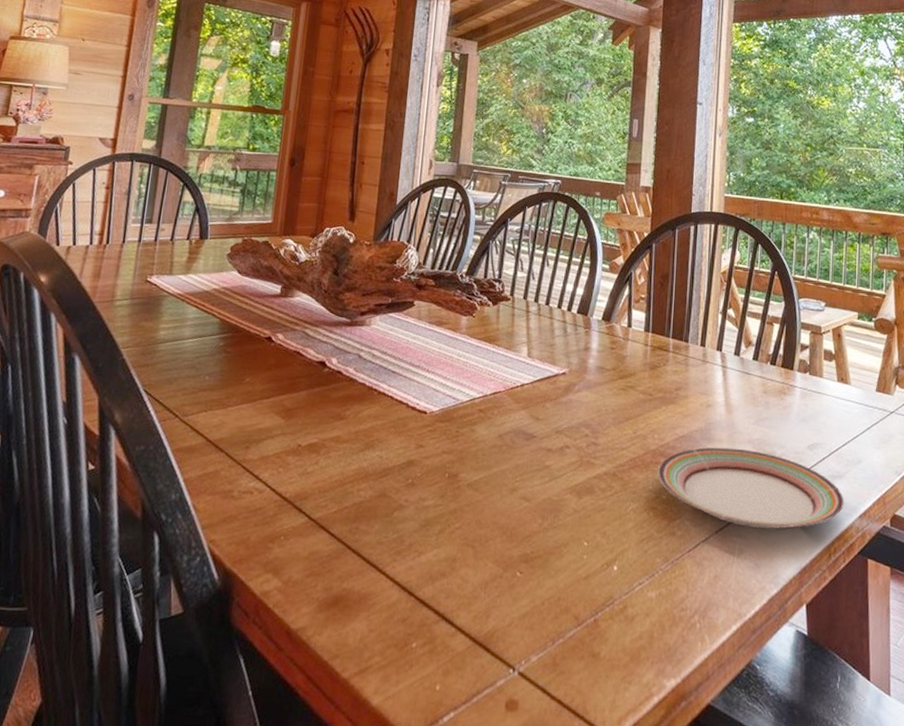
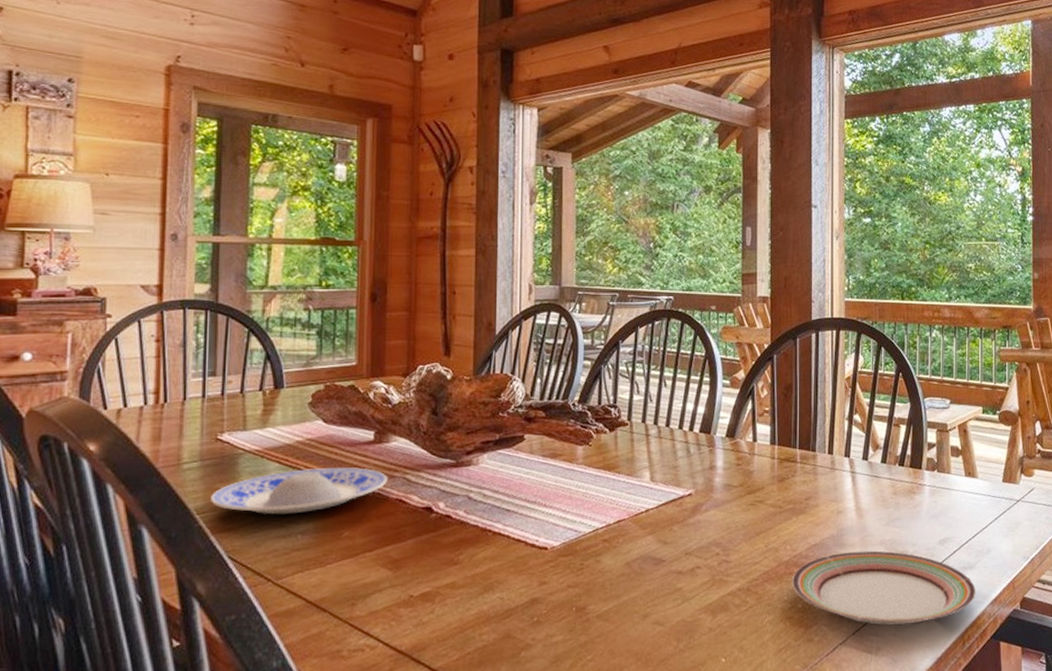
plate: none [135,314,289,356] -> present [211,467,388,515]

